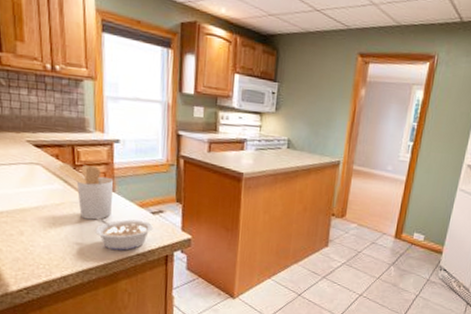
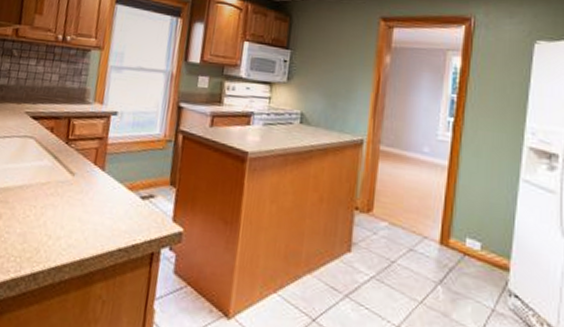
utensil holder: present [56,163,114,220] -> none [48,136,106,204]
legume: present [95,218,153,251] -> none [76,201,141,244]

